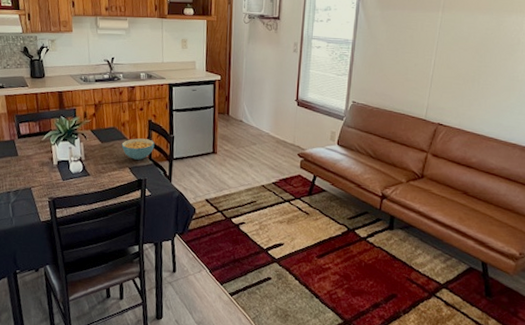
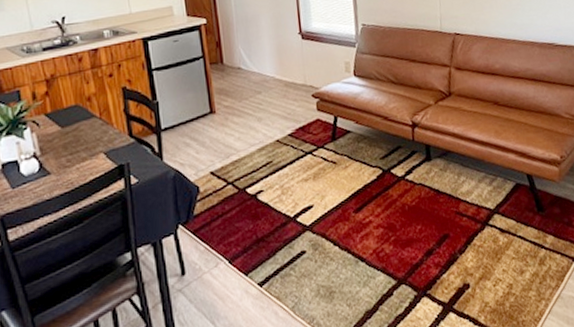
cereal bowl: present [121,138,155,160] -> none [89,111,134,141]

